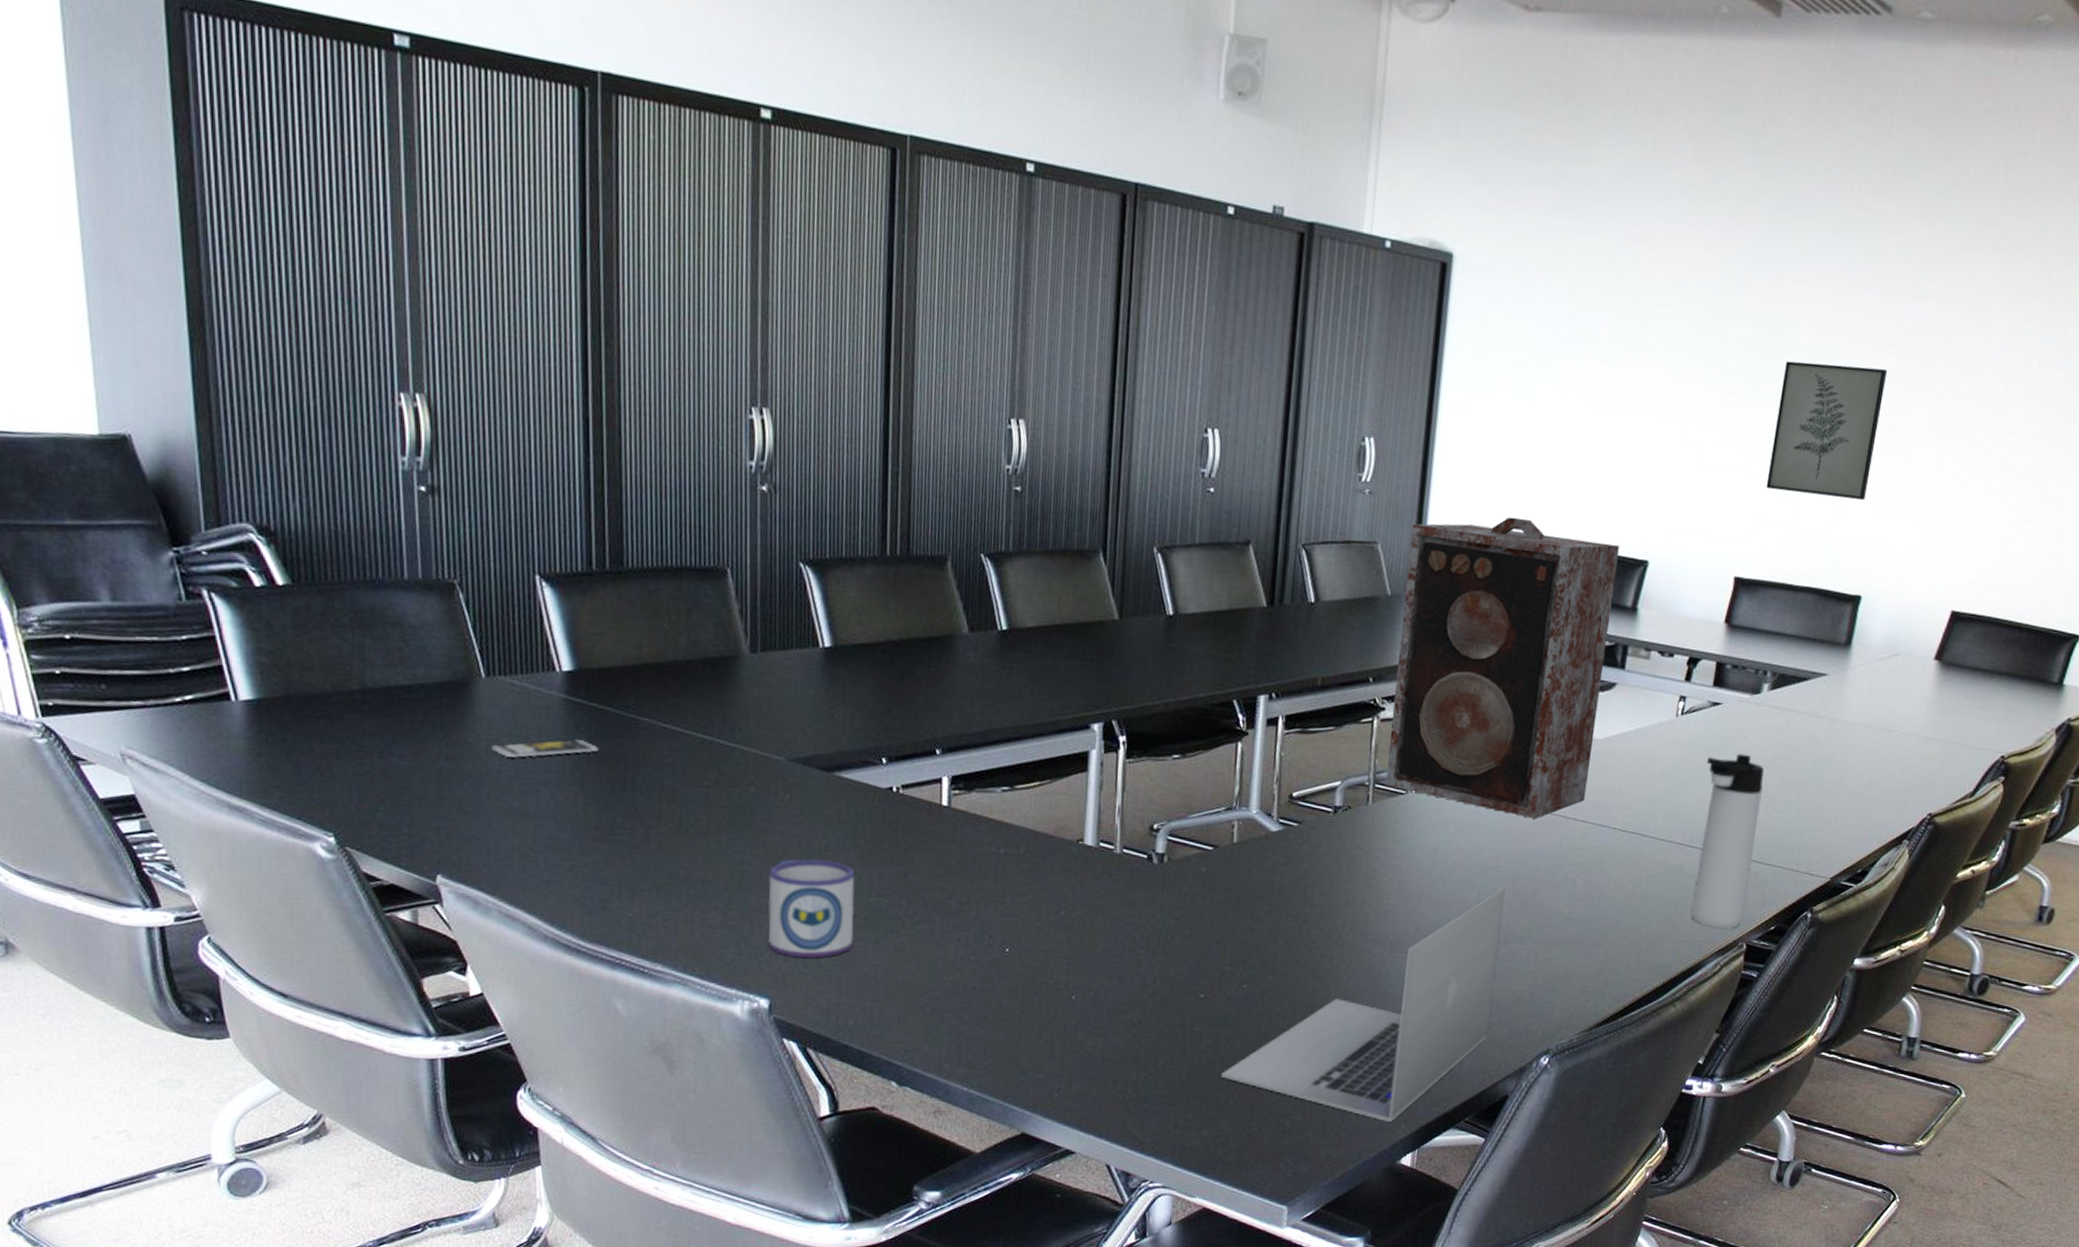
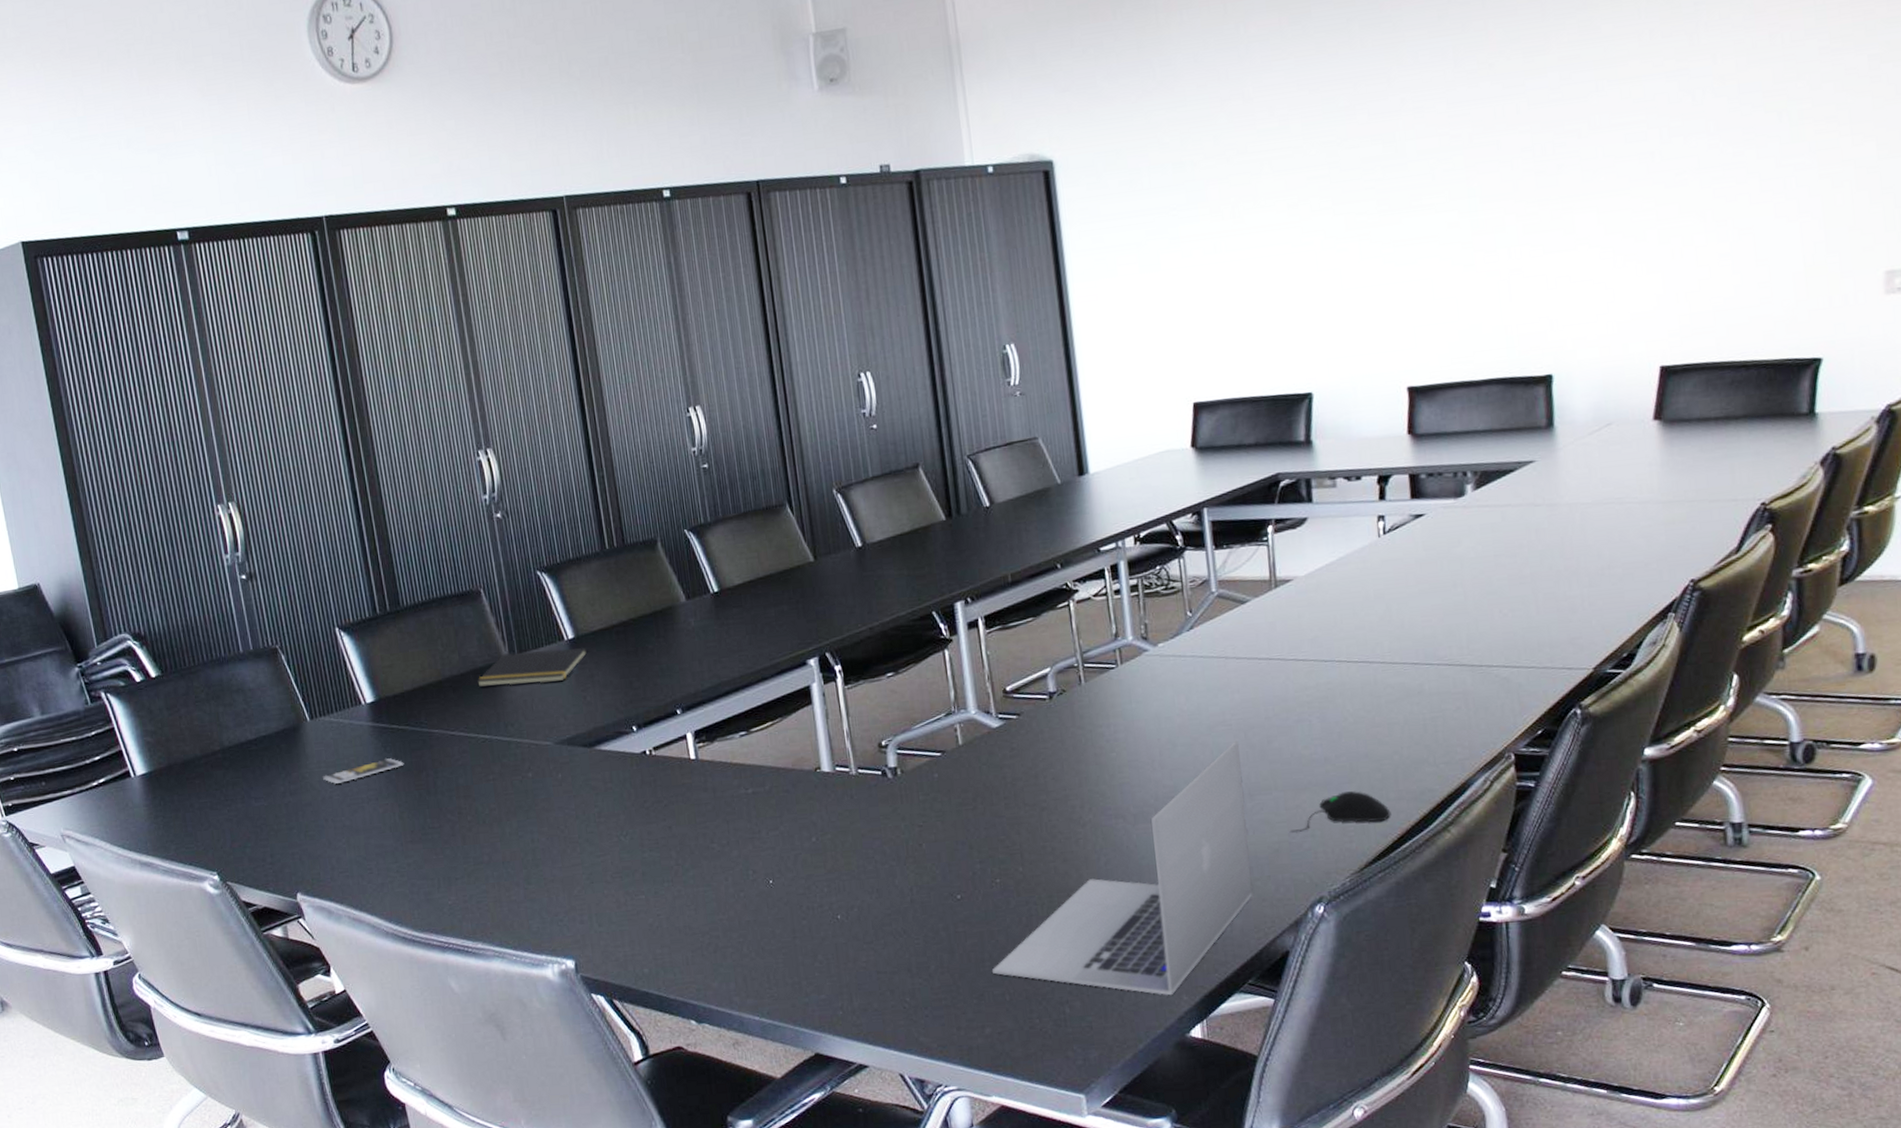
notepad: none [704,647,845,693] -> present [476,648,588,687]
mug: present [767,859,855,959] -> none [555,826,637,919]
speaker: present [1385,517,1619,819] -> none [1068,382,1301,668]
computer mouse: none [1533,953,1628,988] -> present [1289,791,1391,833]
thermos bottle: present [1690,753,1764,930] -> none [1423,559,1504,744]
wall art: present [1766,361,1887,500] -> none [1410,147,1531,294]

